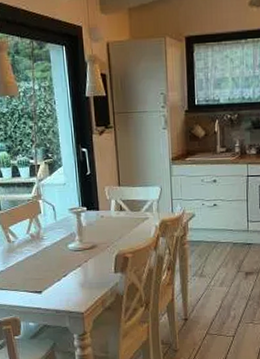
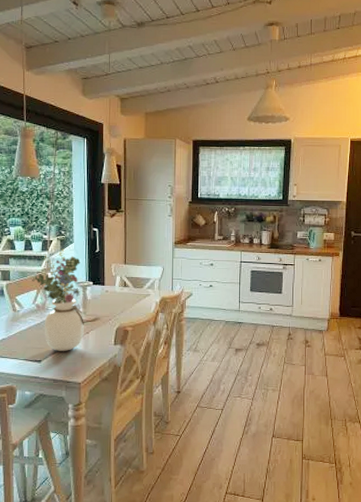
bouquet: none [23,173,82,281] -> present [32,248,84,351]

